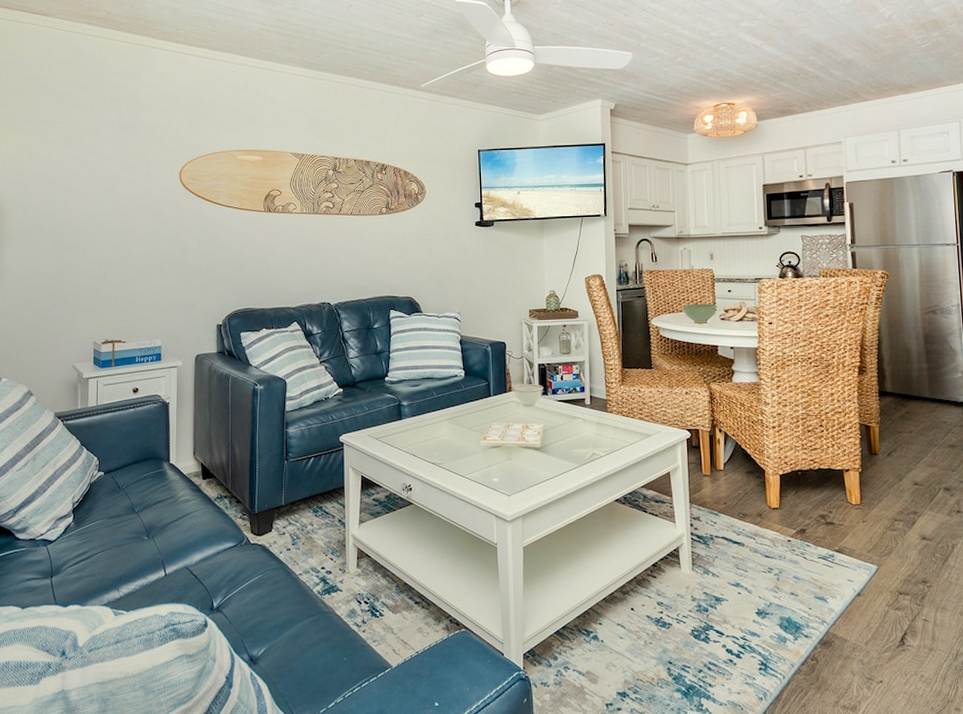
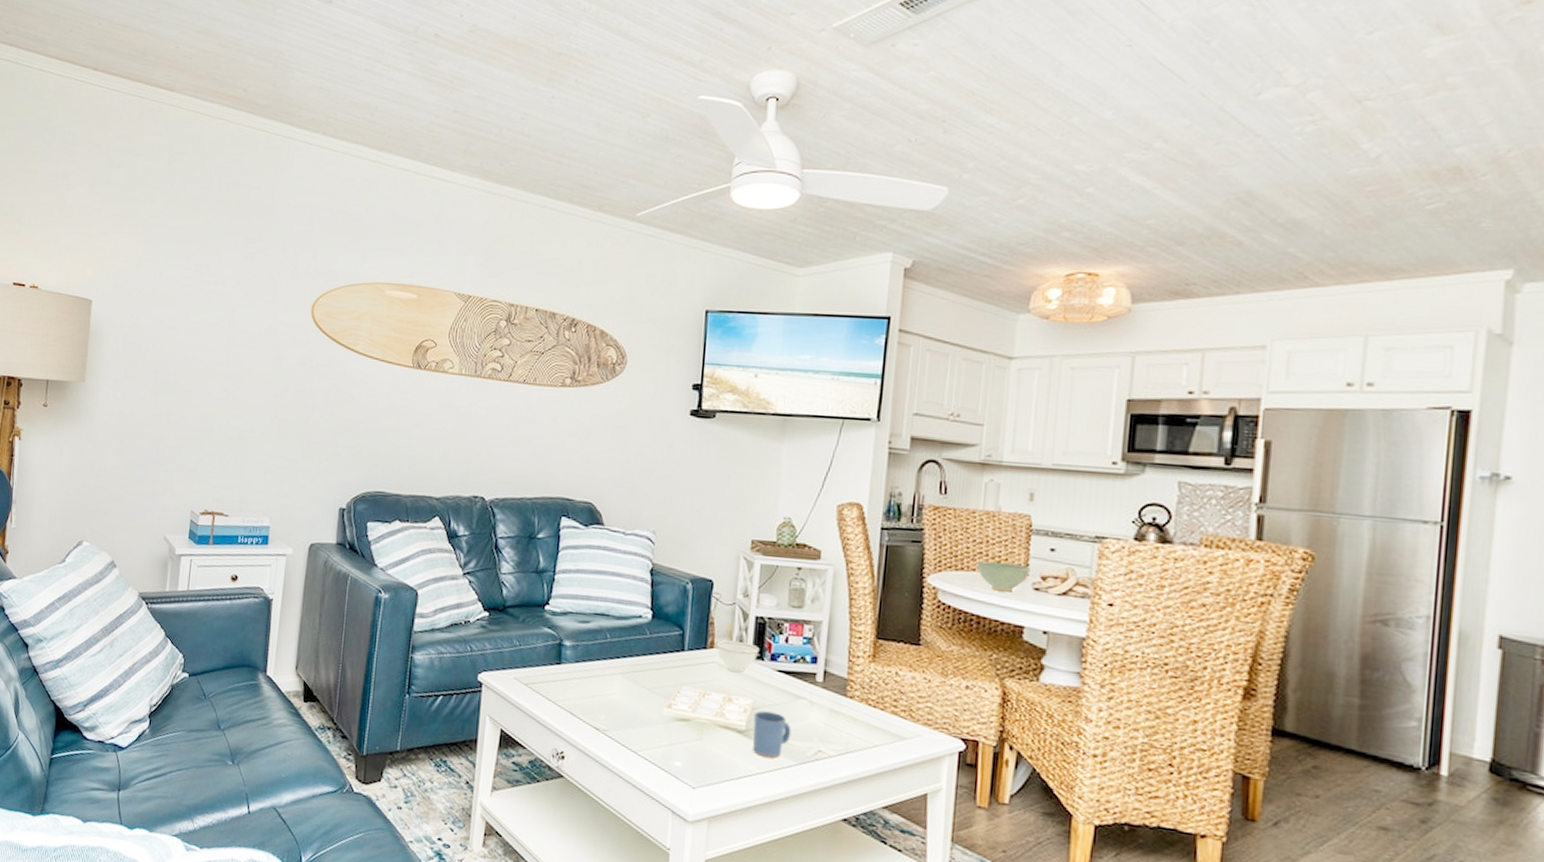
mug: none [545,431,573,464] -> present [752,710,792,758]

